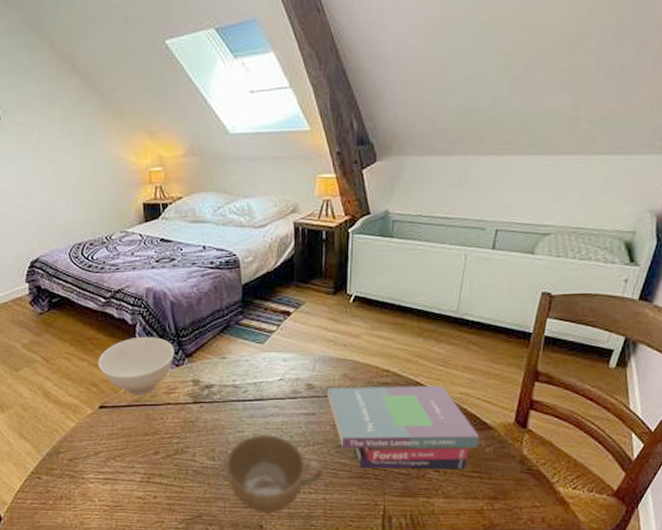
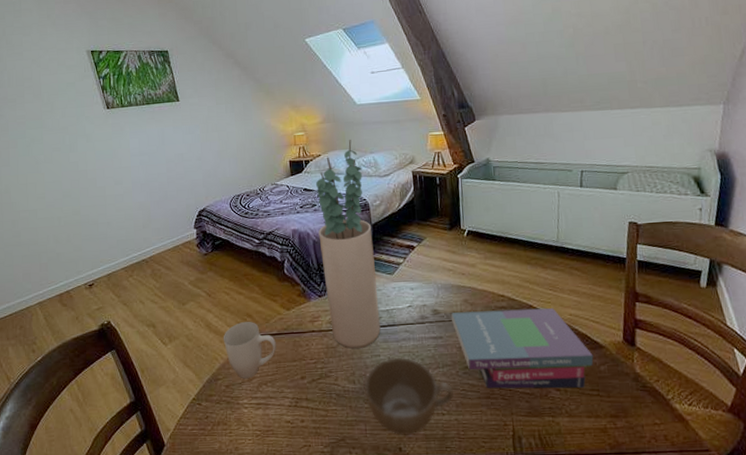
mug: none [64,391,126,452] -> present [223,321,276,378]
bowl: present [98,336,175,396] -> none [252,271,318,325]
vase: none [175,180,246,424] -> present [315,140,381,349]

